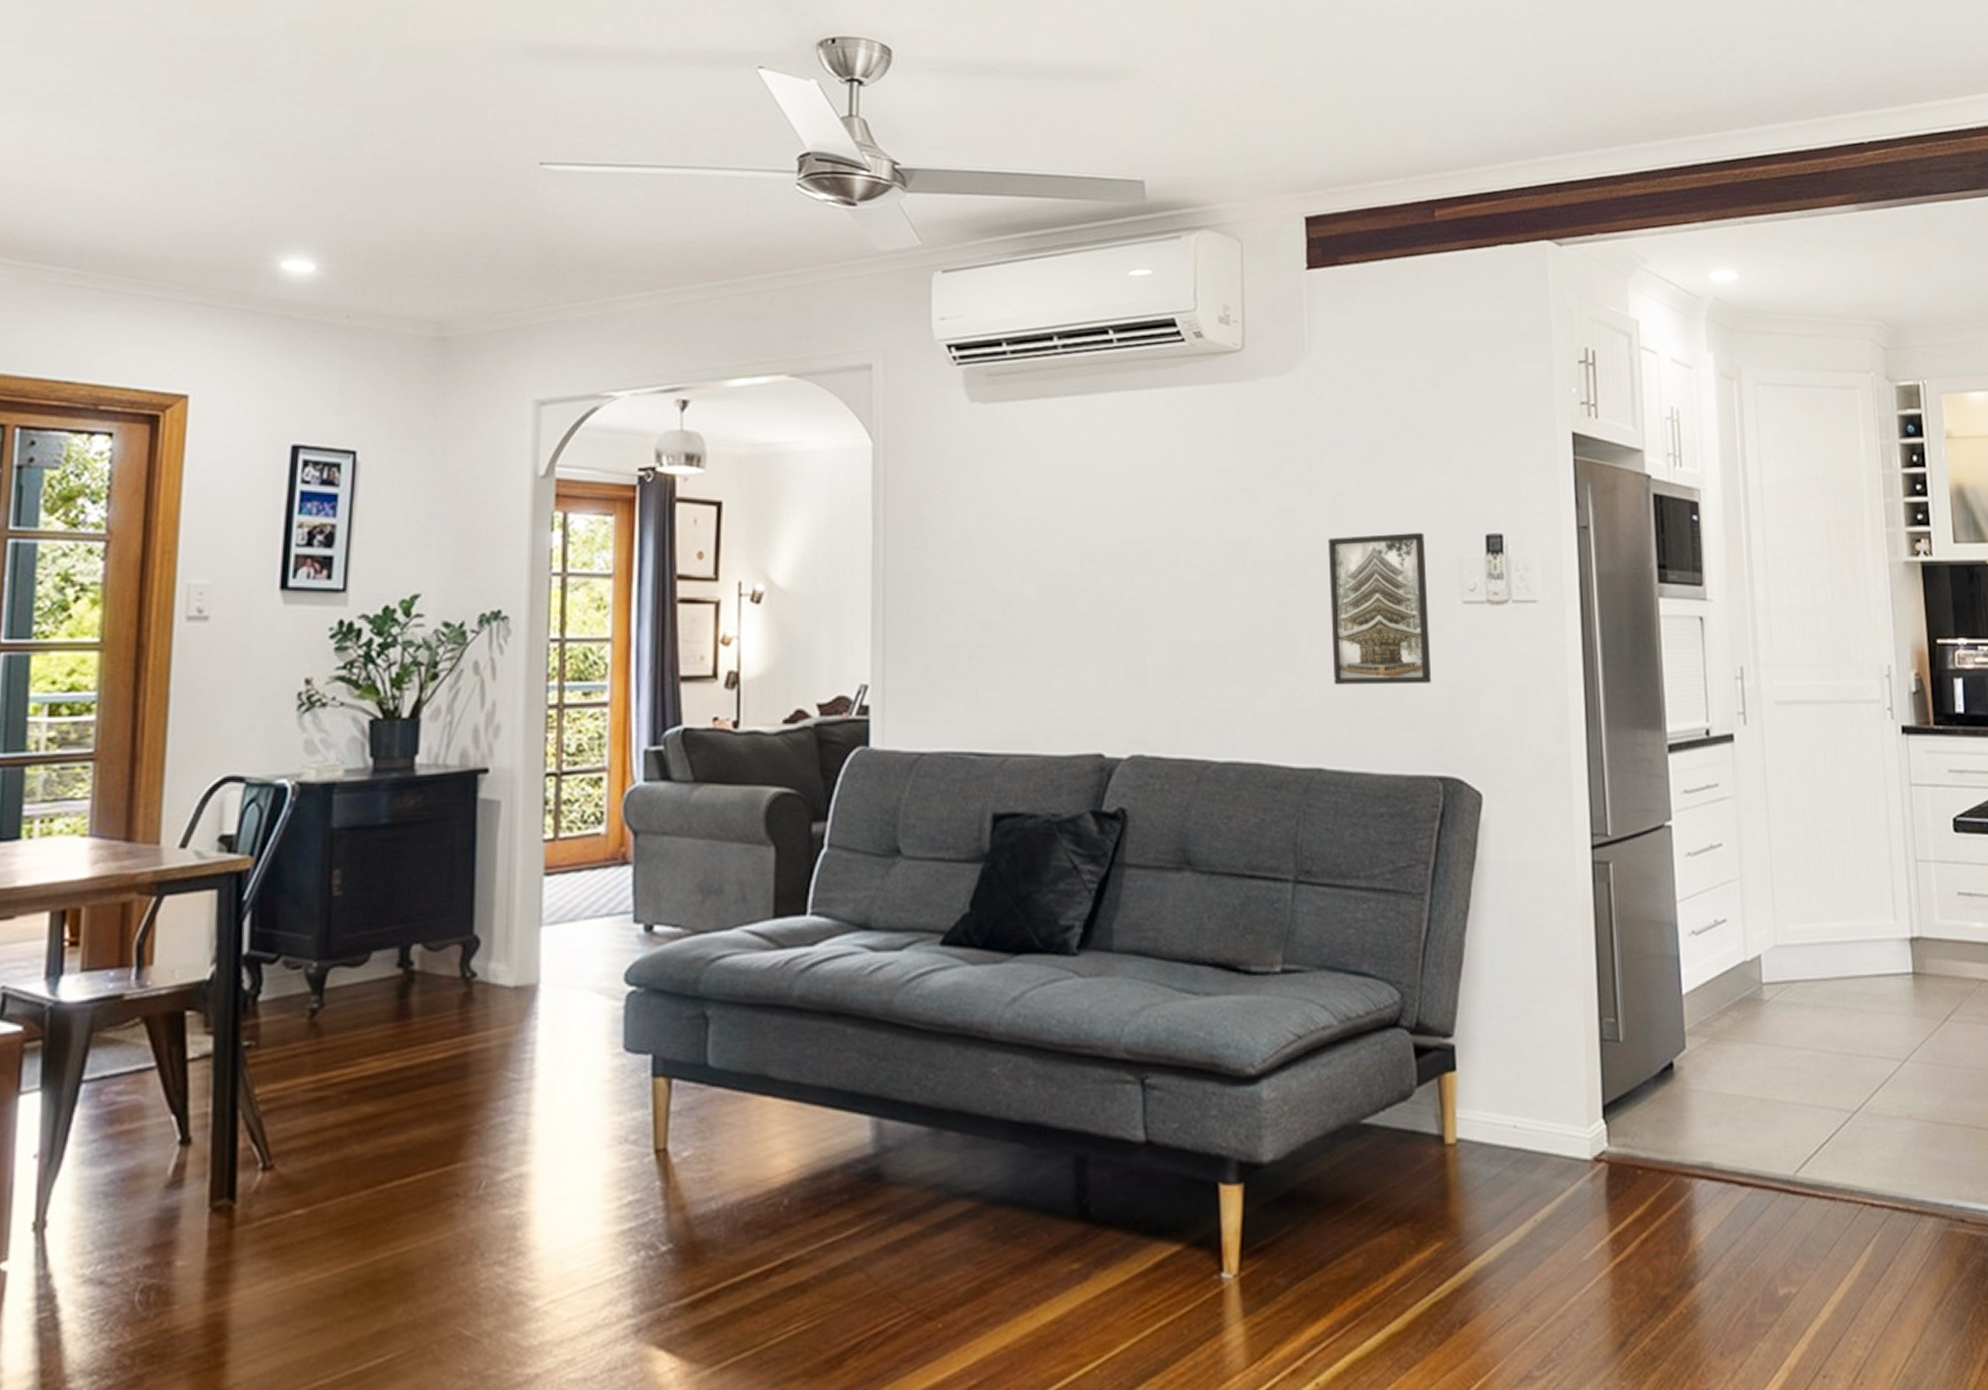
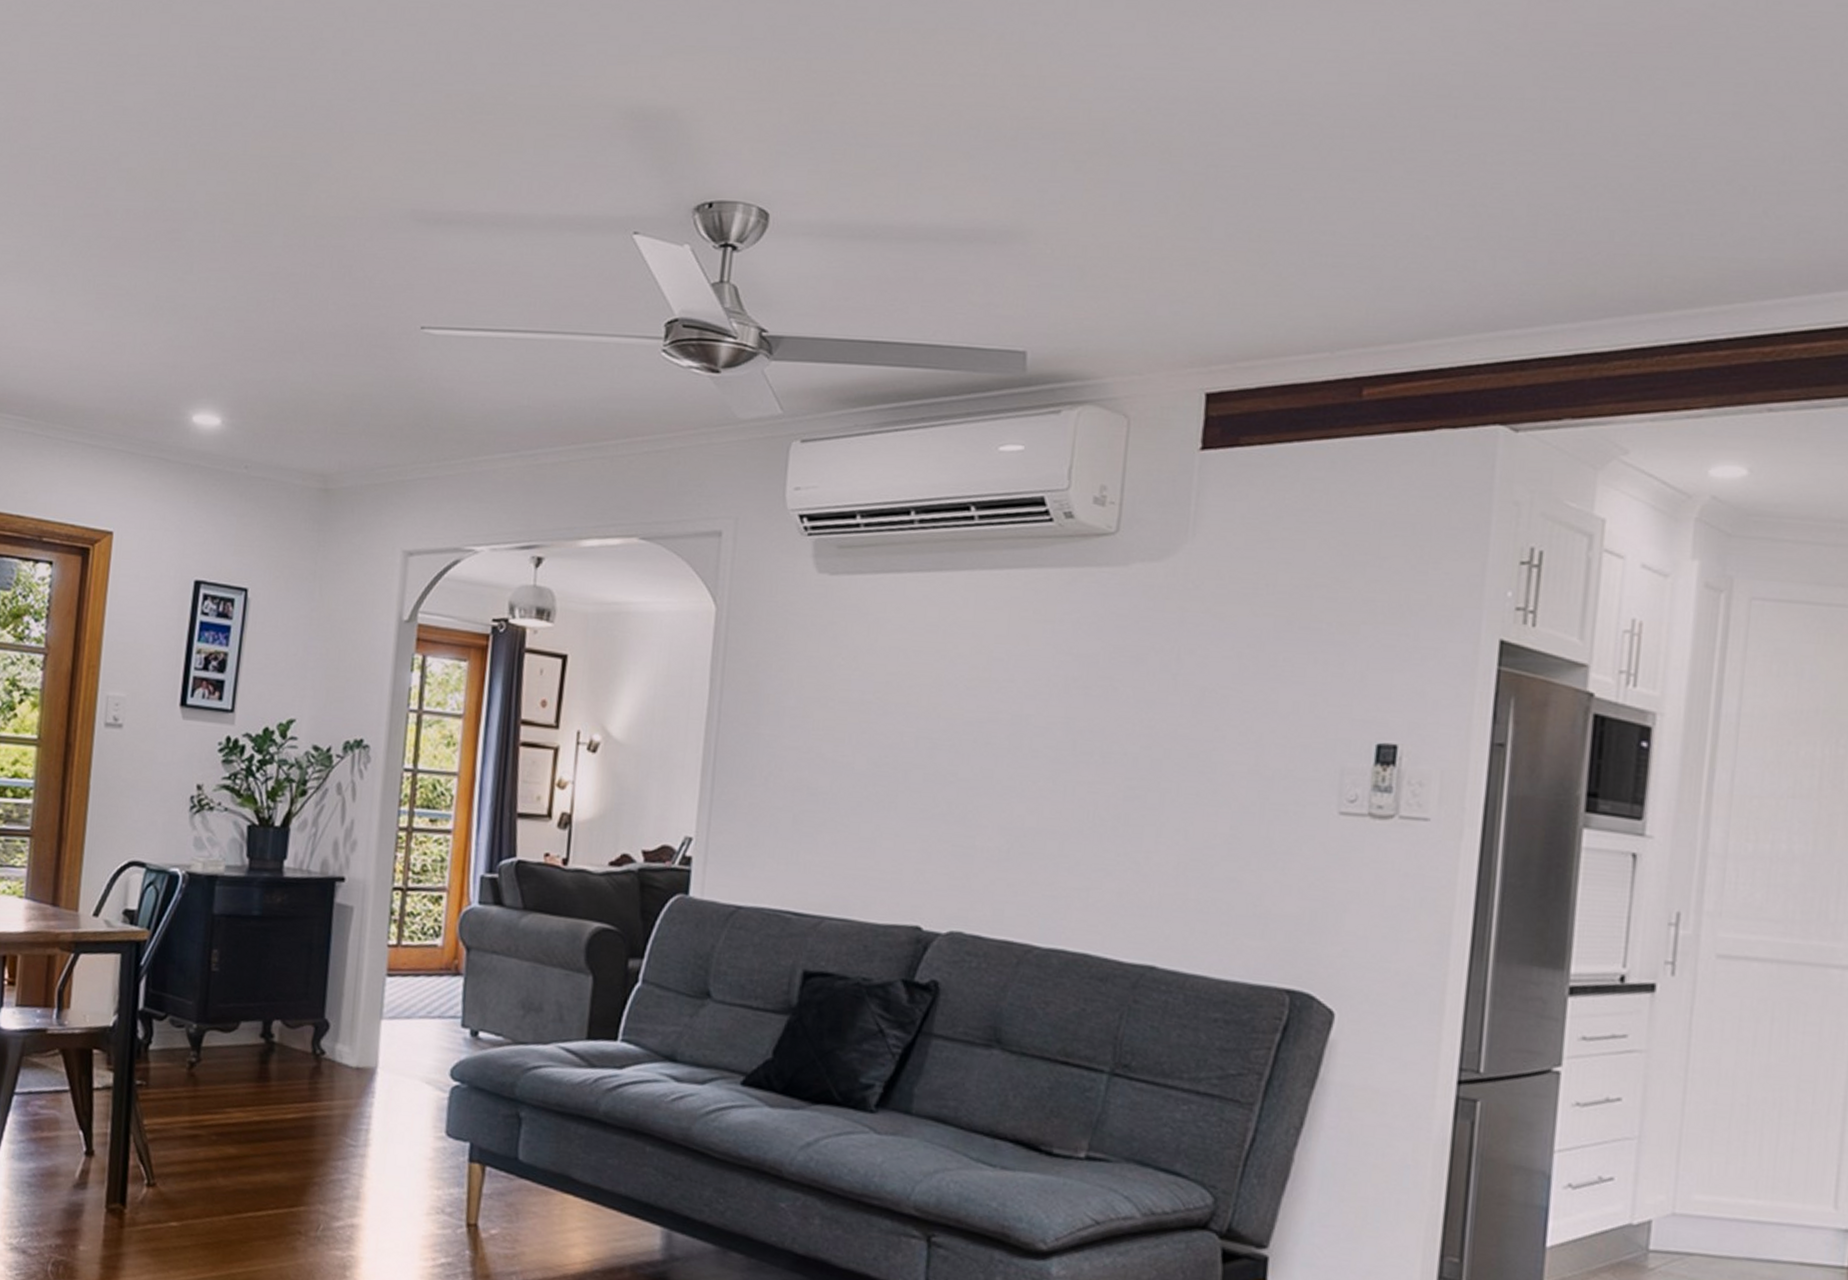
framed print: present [1327,532,1432,685] -> none [1178,734,1303,893]

